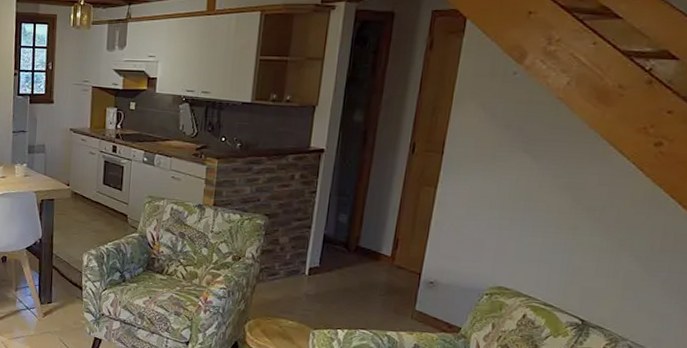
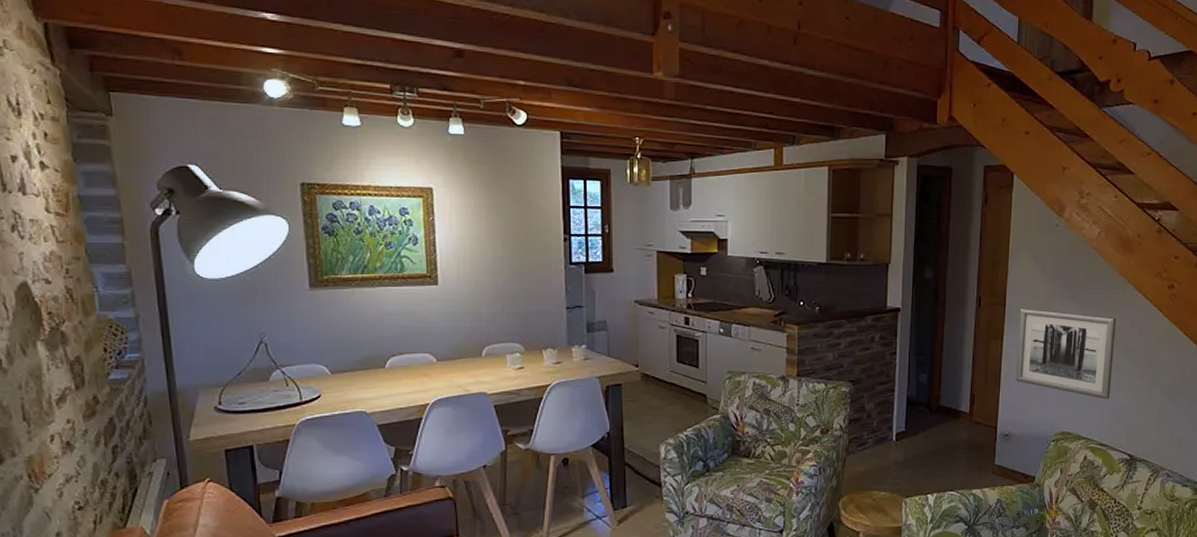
wall art: none [447,156,581,259] -> present [1015,308,1117,400]

